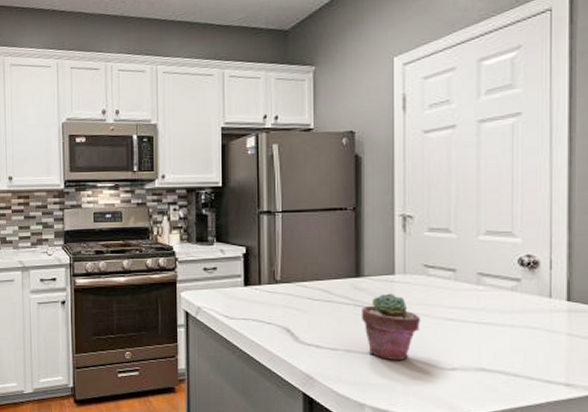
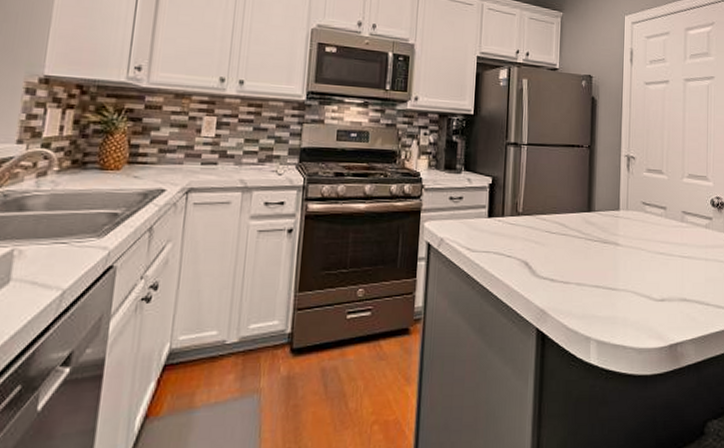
potted succulent: present [361,293,421,360] -> none [590,228,639,292]

